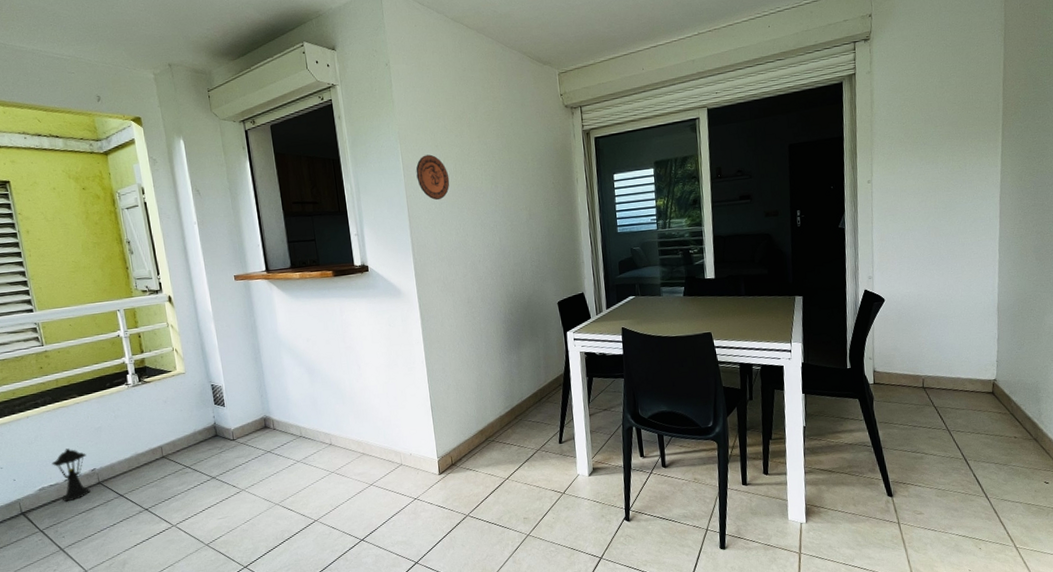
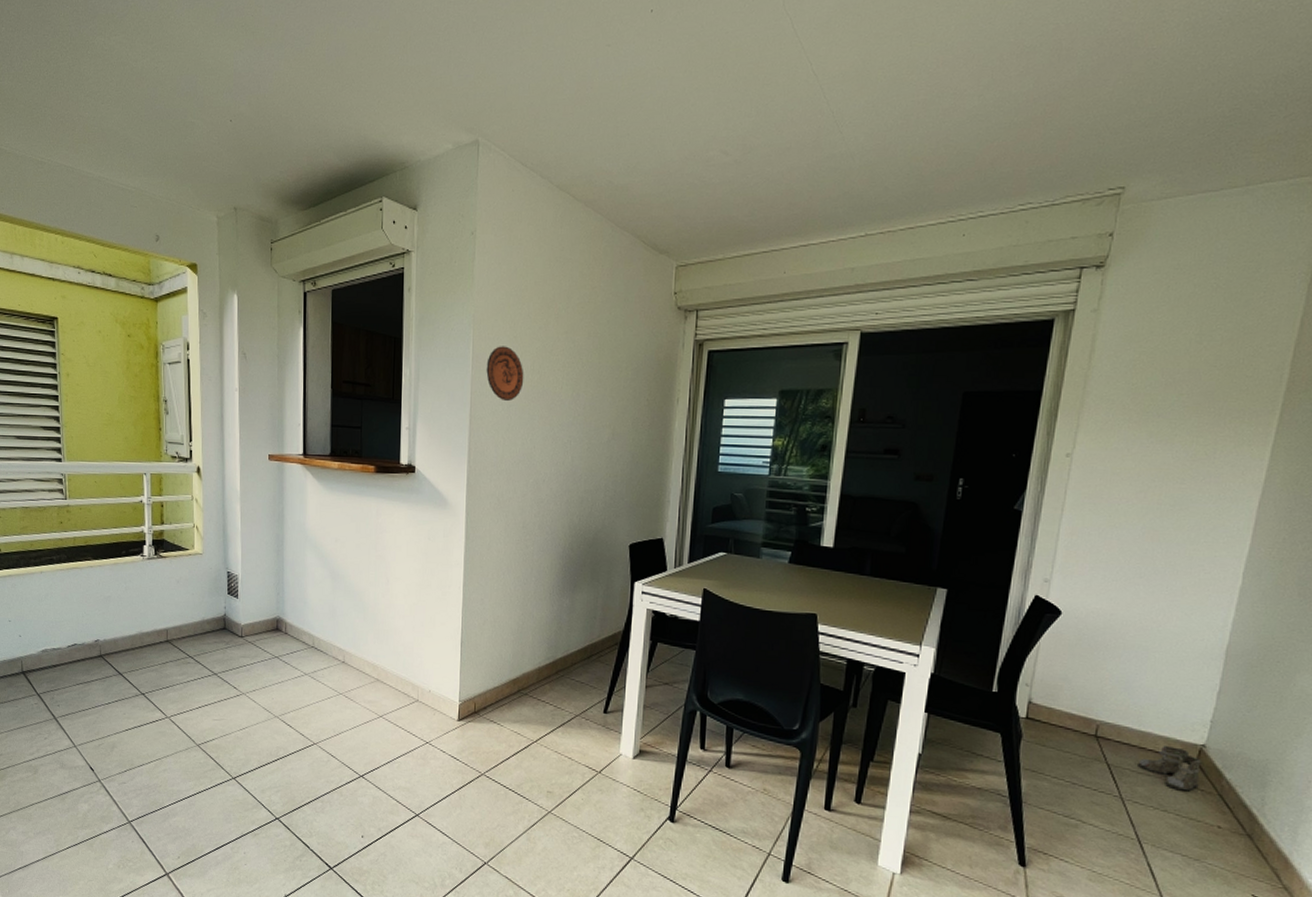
lantern: present [51,448,91,502] -> none [58,613,92,670]
boots: none [955,384,1002,416] -> present [1138,744,1205,794]

